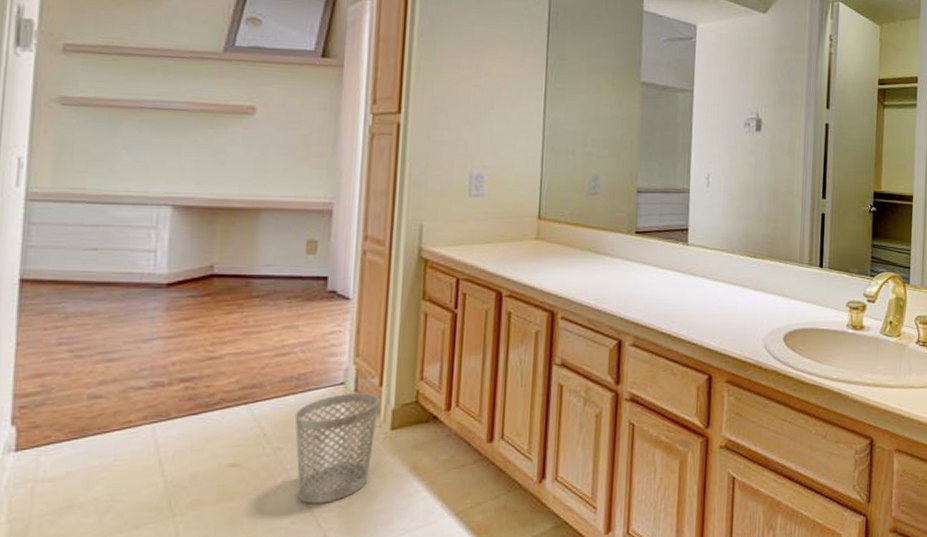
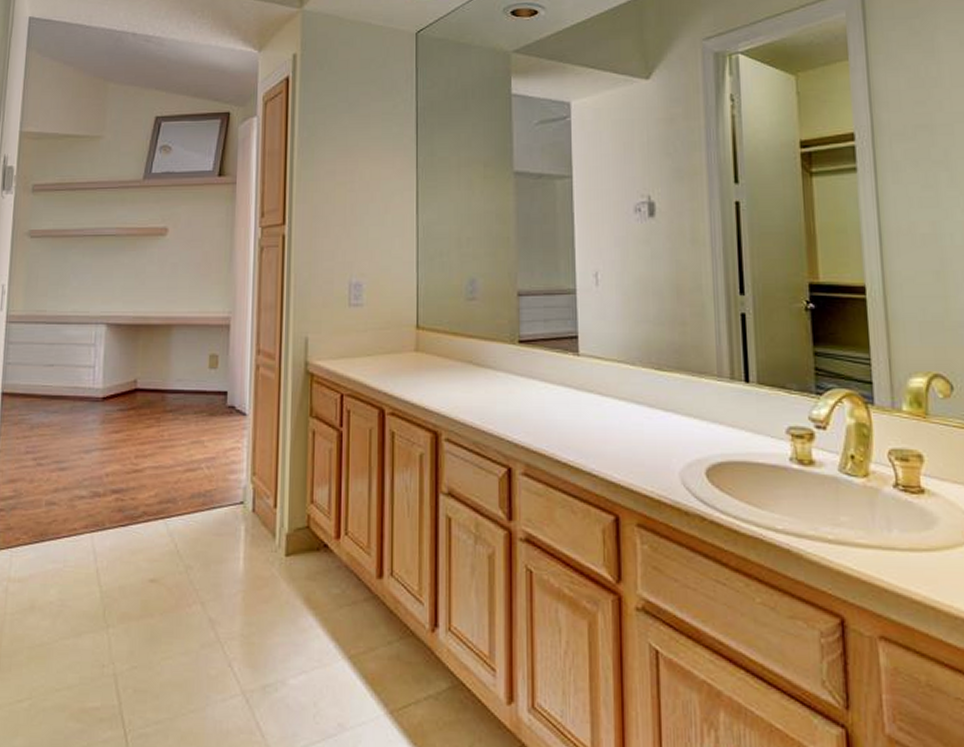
wastebasket: present [294,393,380,504] -> none [202,514,275,630]

